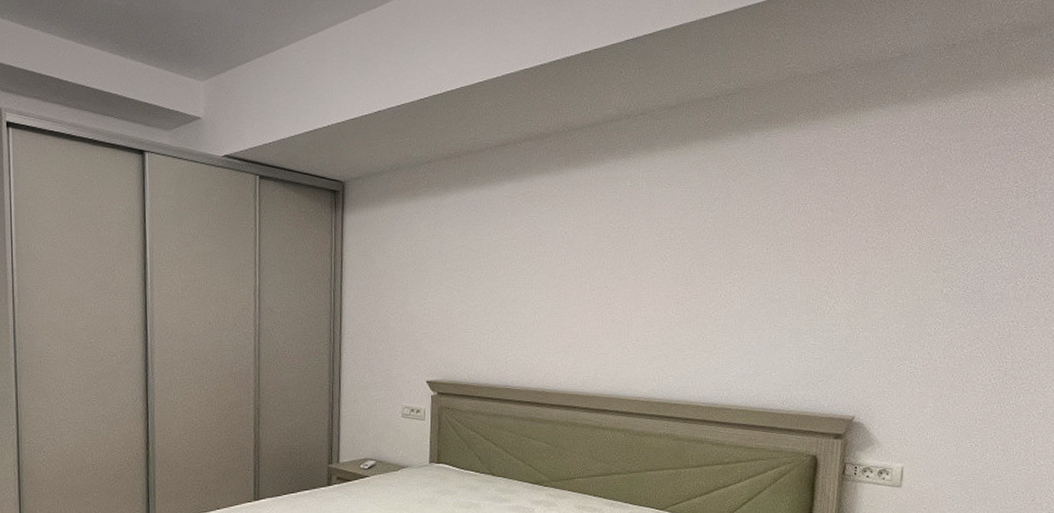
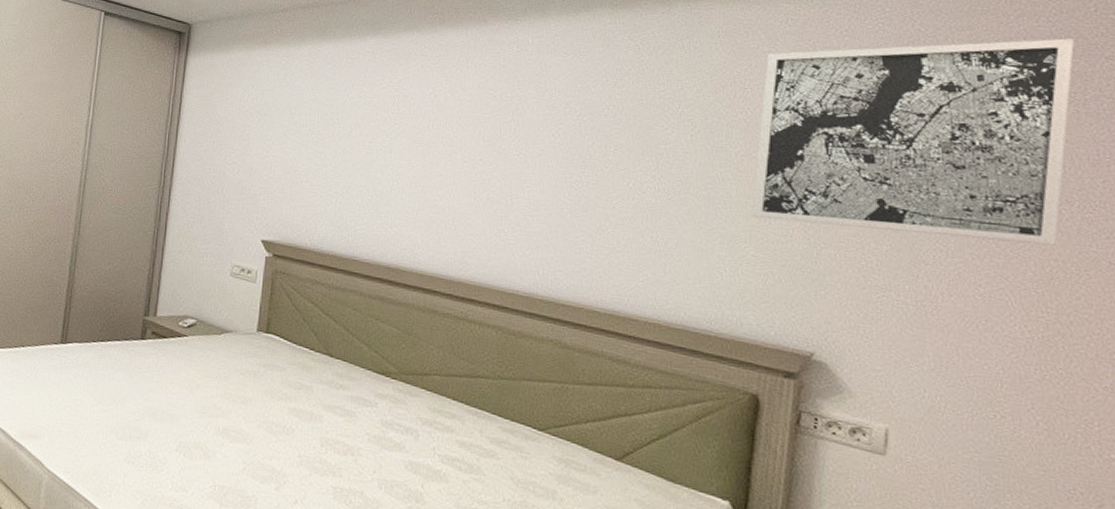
wall art: none [811,143,1030,313] -> present [751,38,1074,245]

